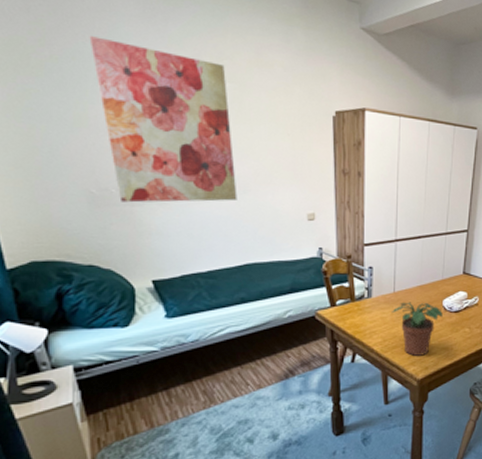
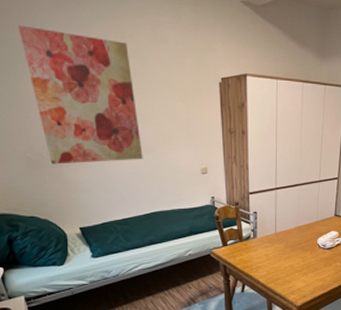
potted plant: present [392,302,443,356] -> none [274,241,317,286]

